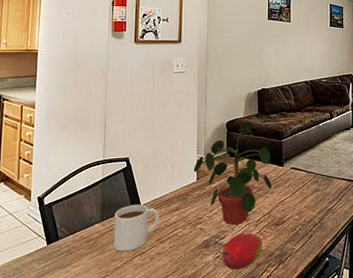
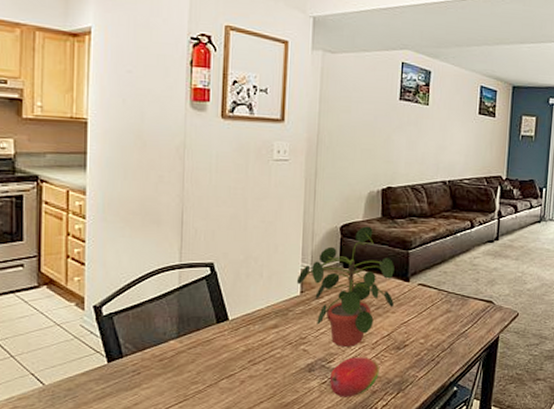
mug: present [113,205,160,251] -> none [193,320,253,372]

